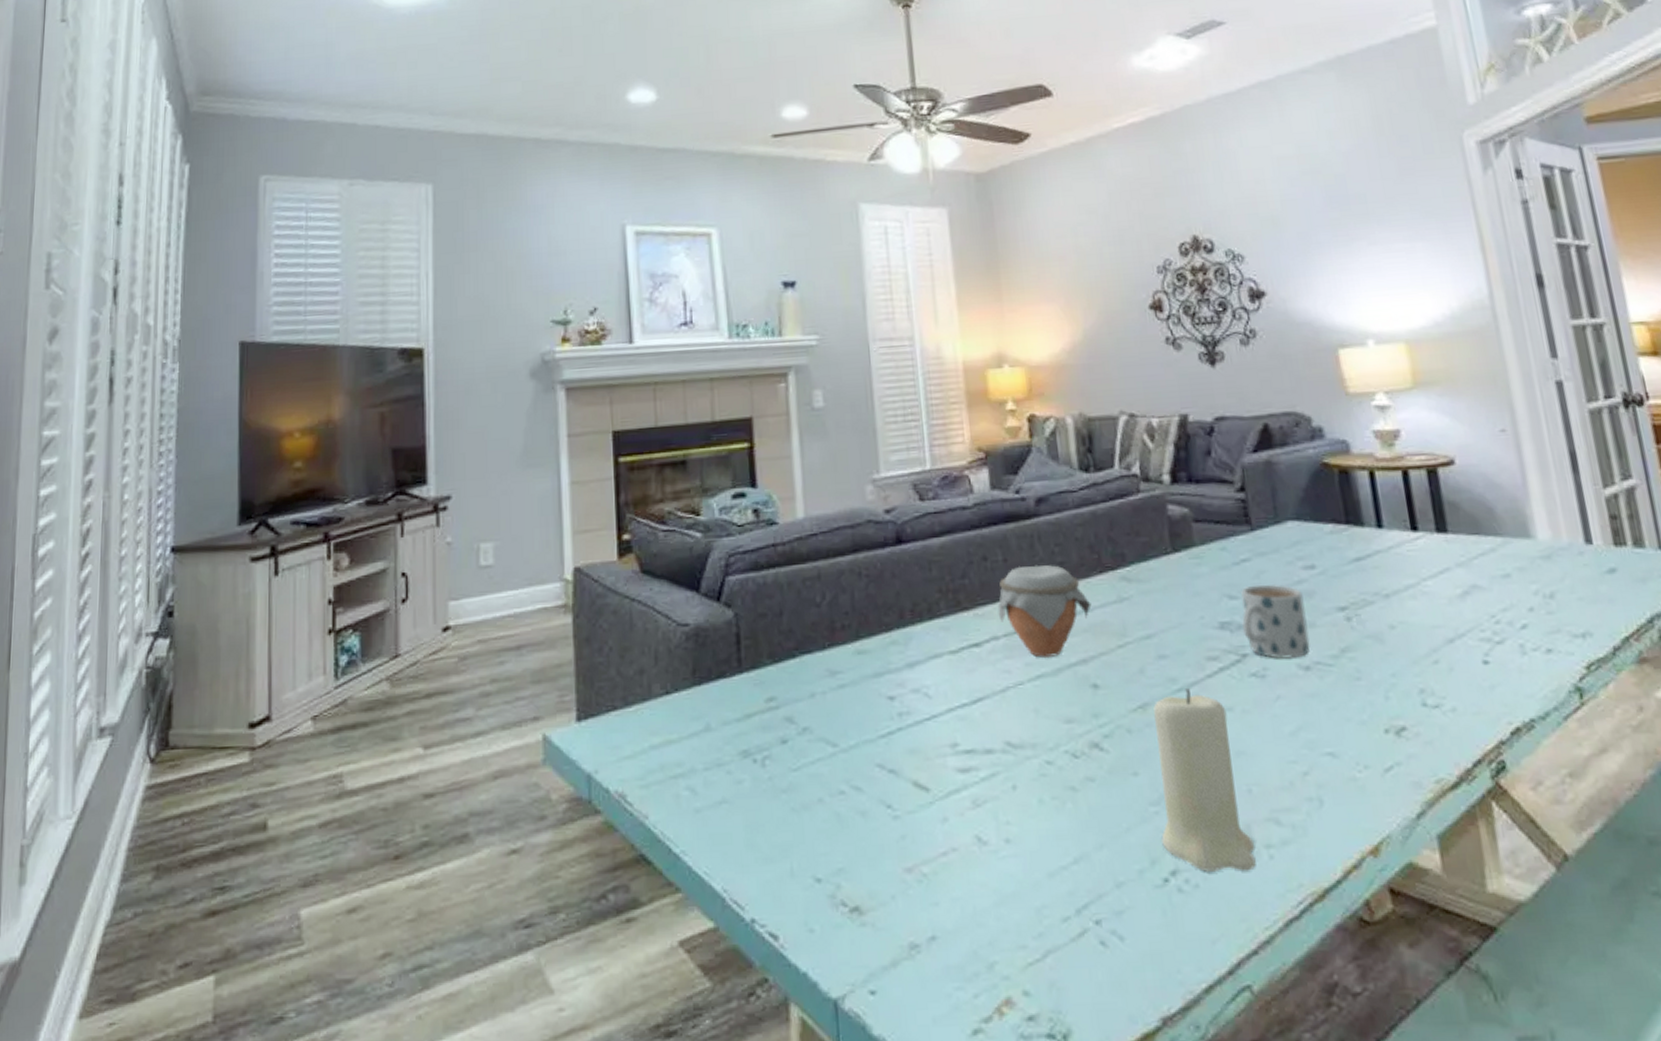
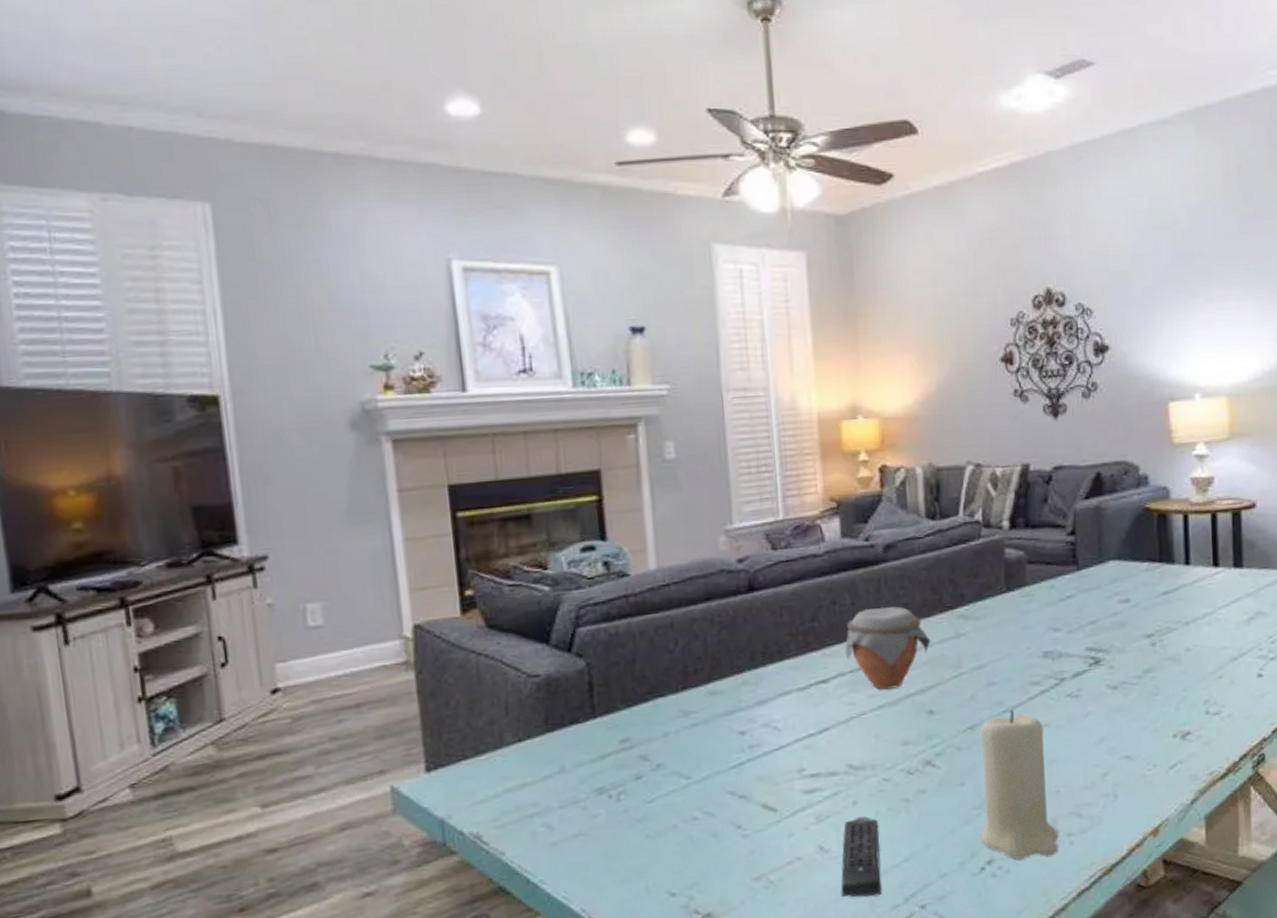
remote control: none [1002,804,1050,904] -> present [841,816,882,897]
mug: present [1241,583,1310,659] -> none [1063,616,1119,681]

